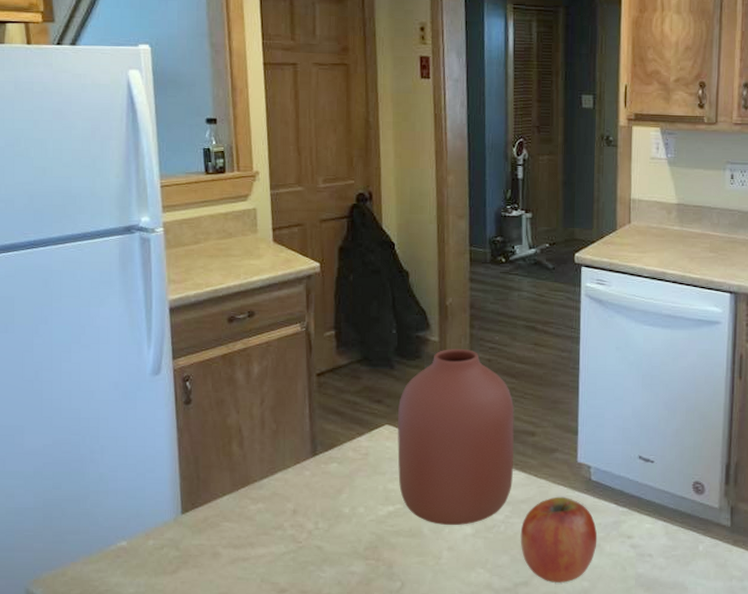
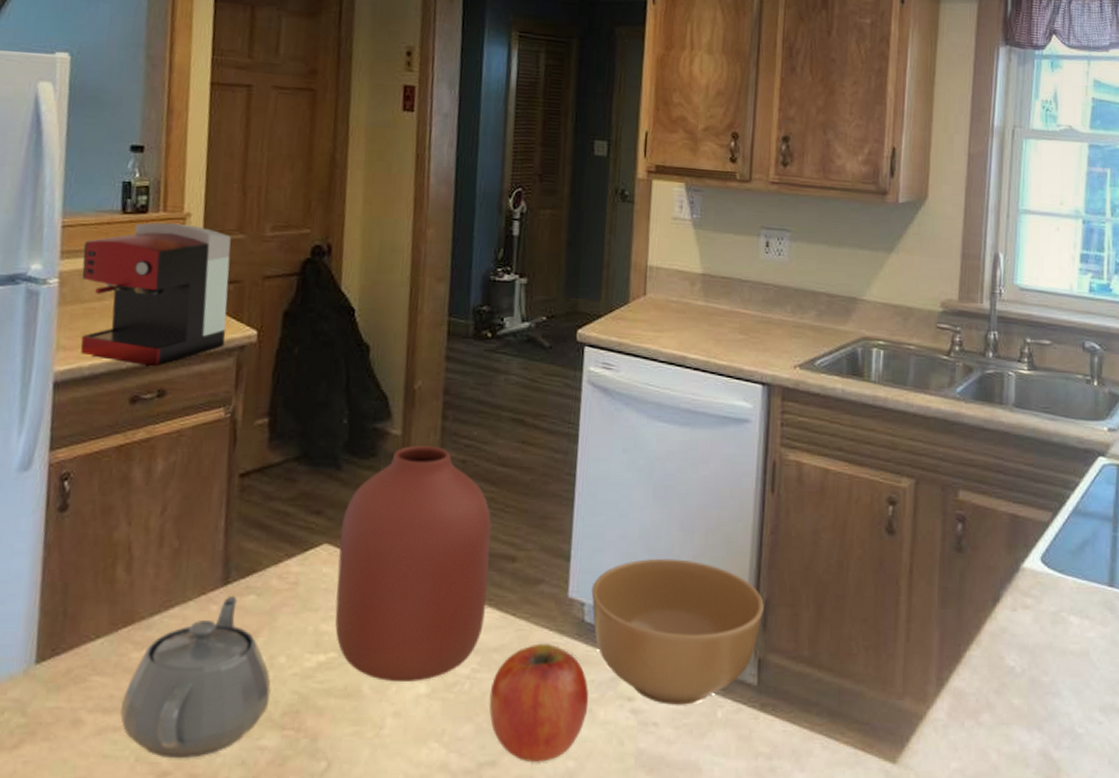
coffee maker: none [179,180,296,294] -> present [80,222,231,367]
teapot: none [246,464,355,580] -> present [119,595,271,759]
bowl: none [595,431,735,541] -> present [591,558,764,705]

